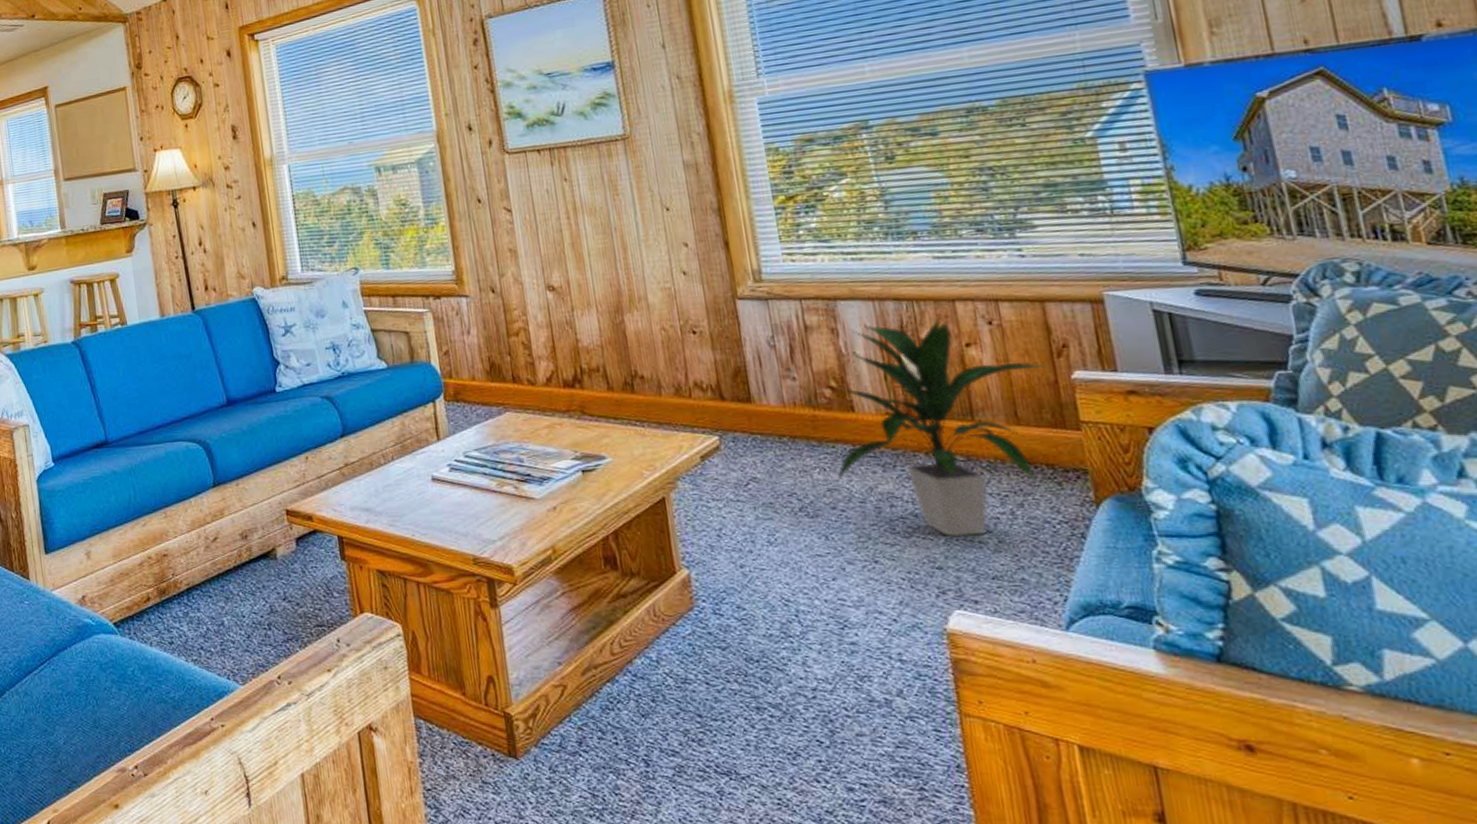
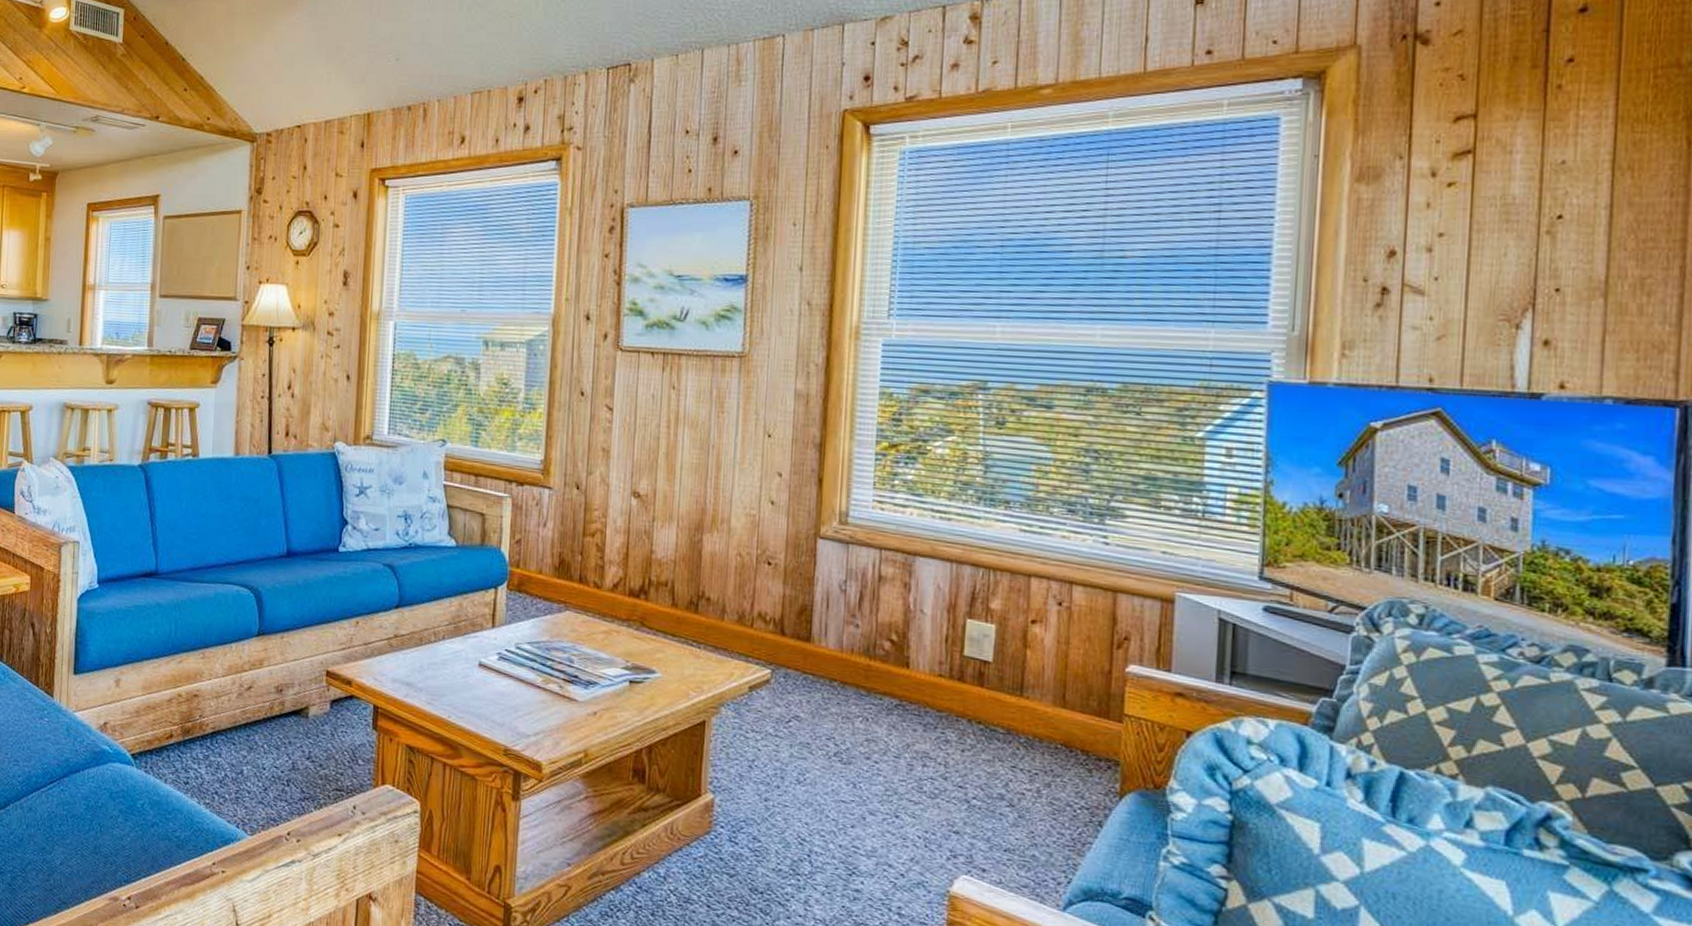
indoor plant: present [835,314,1052,538] -> none [874,585,1109,808]

